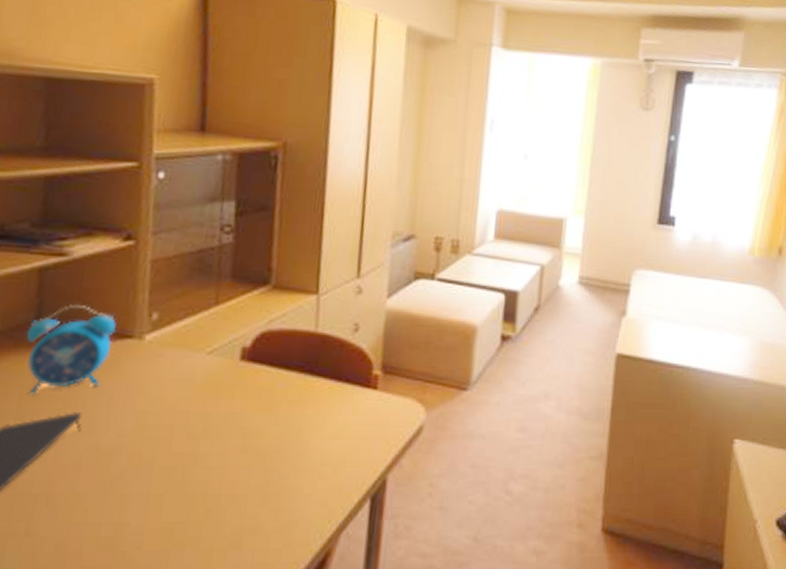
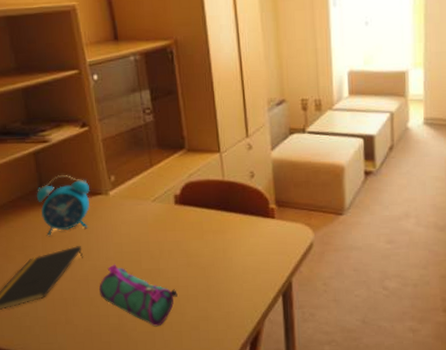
pencil case: none [94,443,218,543] -> present [99,264,178,327]

